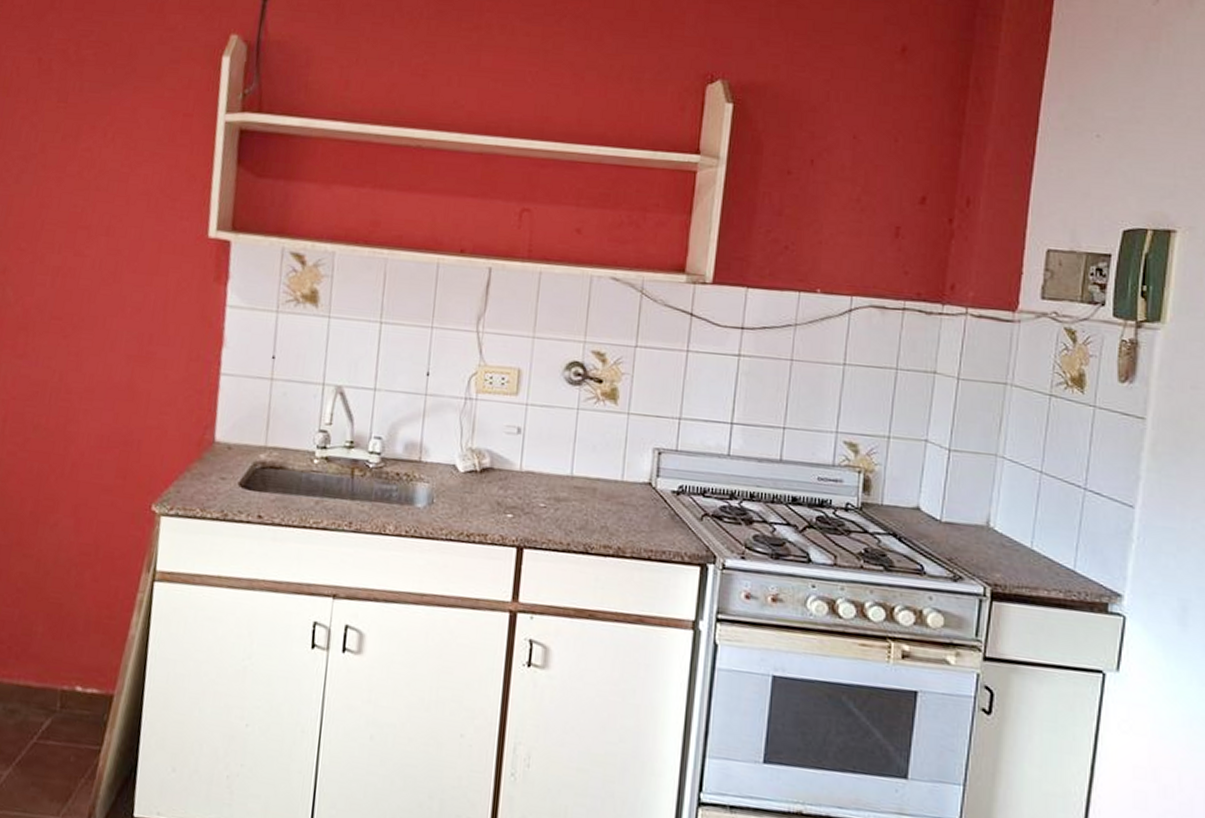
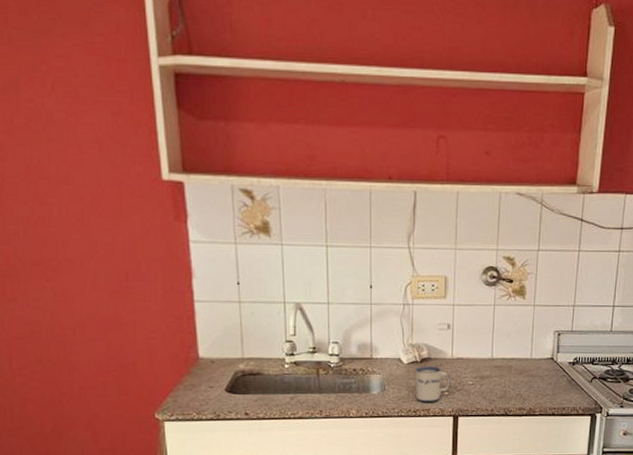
mug: none [471,477,517,527] -> present [415,366,451,403]

